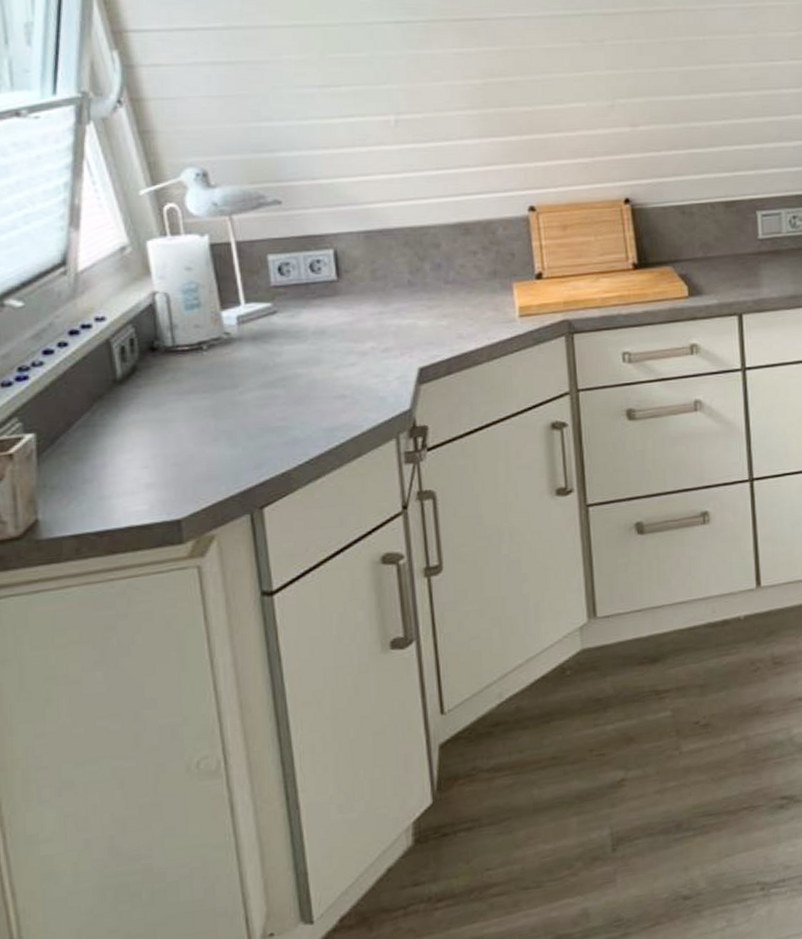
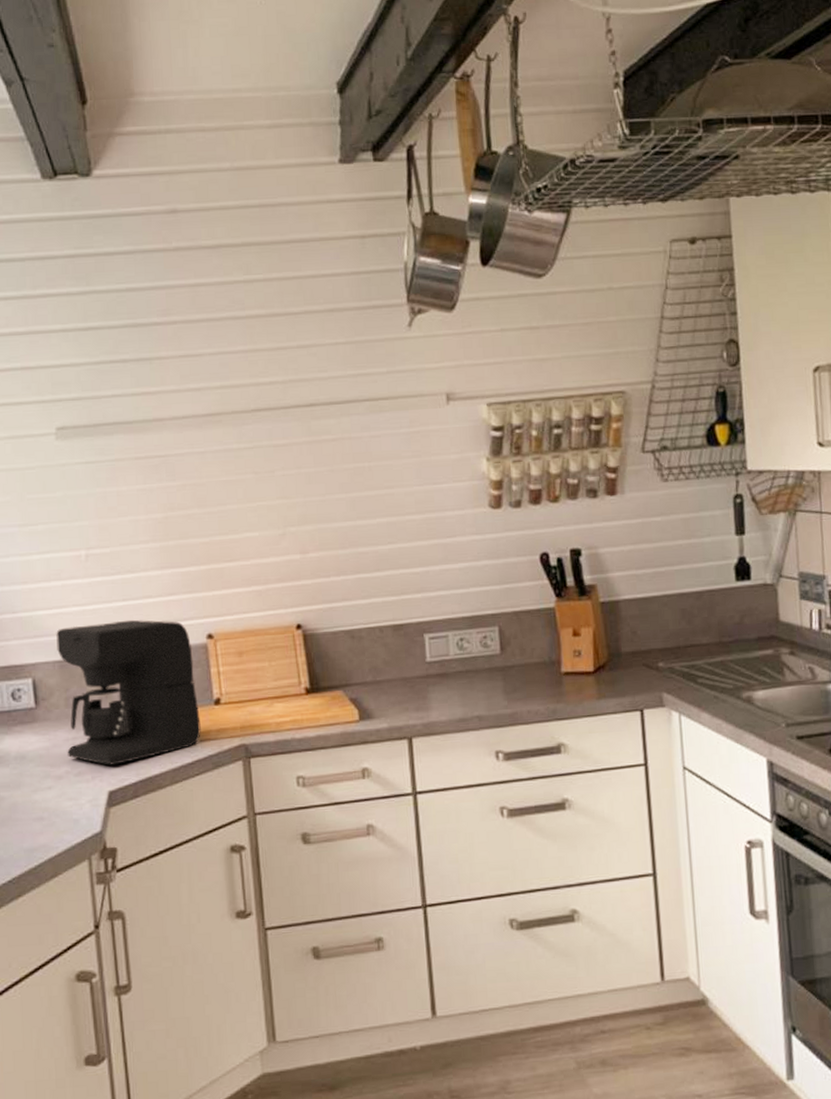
coffee maker: none [361,189,521,341] -> present [56,619,201,765]

